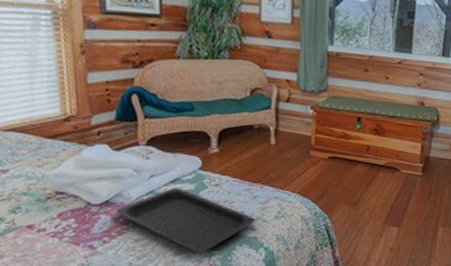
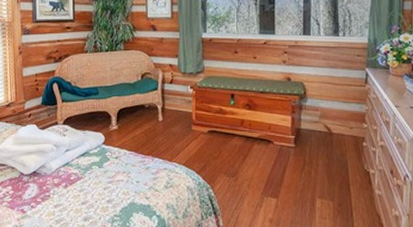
serving tray: present [115,187,256,254] -> none [40,159,149,220]

